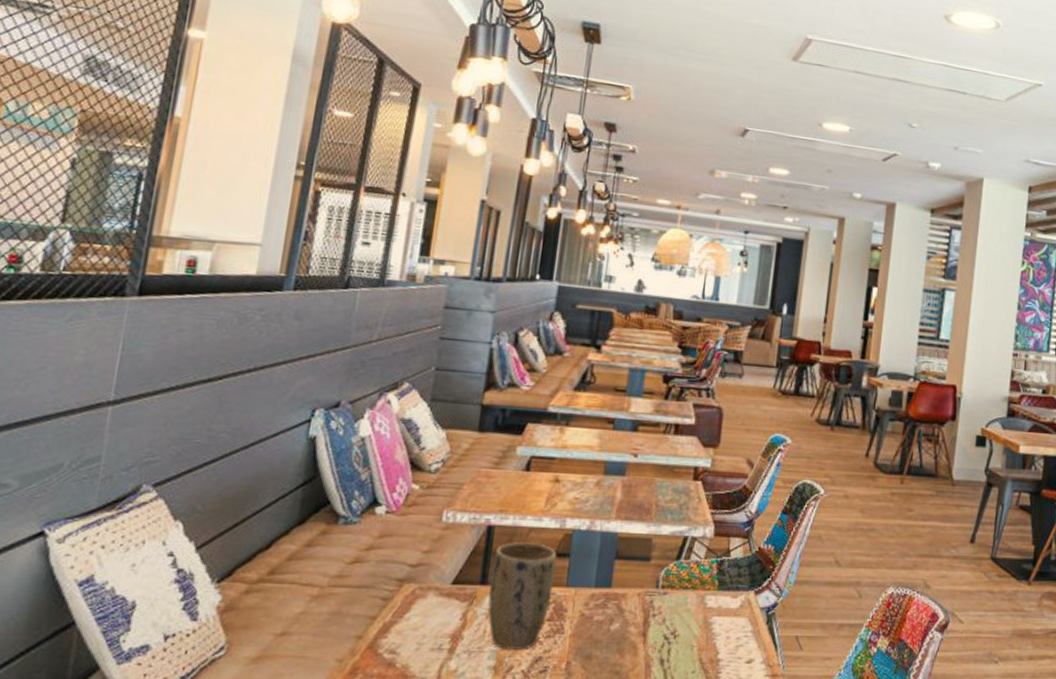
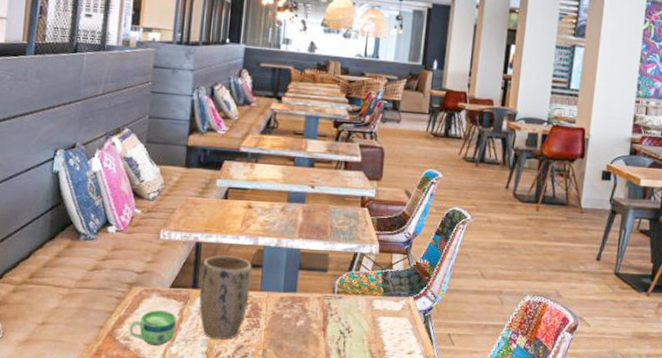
cup: none [395,613,458,660] -> present [128,310,176,346]

